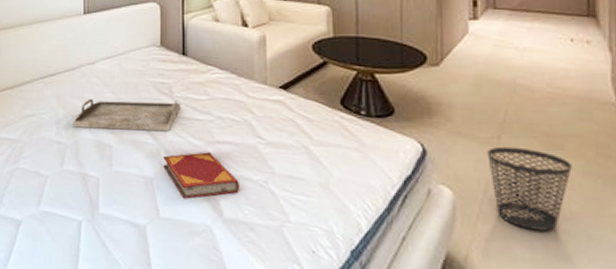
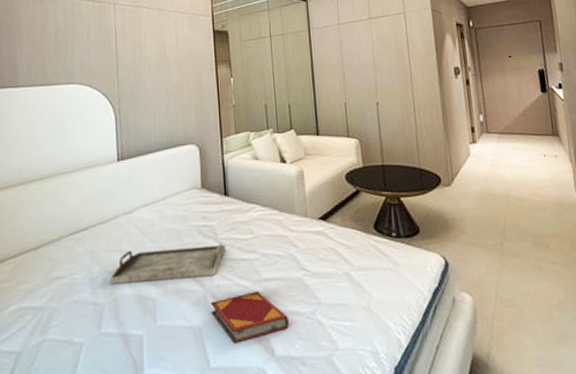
wastebasket: present [487,146,572,231] -> none [494,250,557,321]

